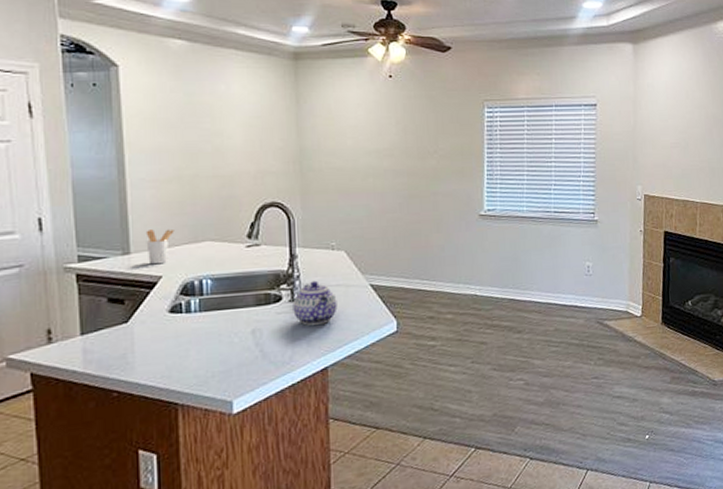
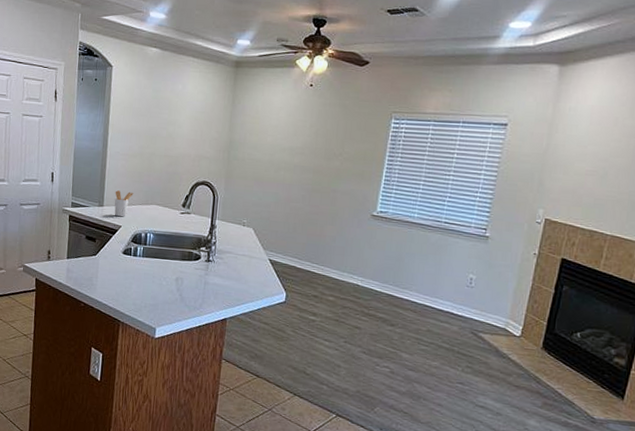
teapot: present [292,280,337,325] -> none [207,248,242,284]

